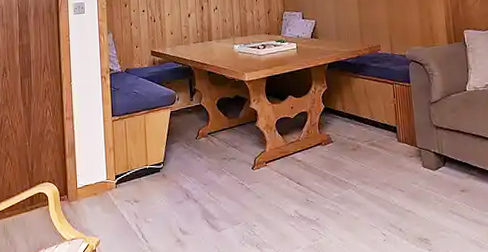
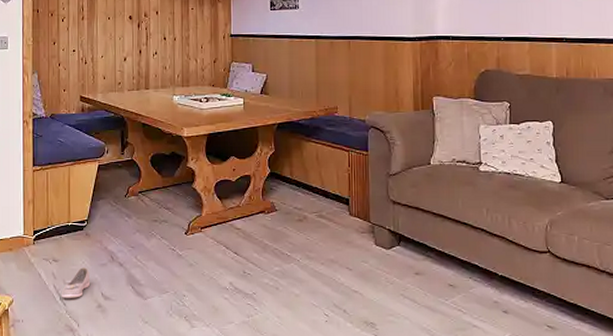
shoe: none [143,206,169,236] -> present [61,267,91,298]

